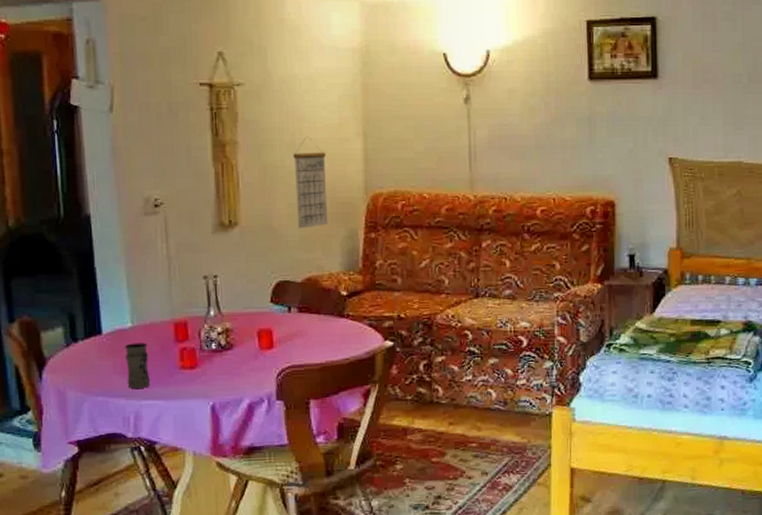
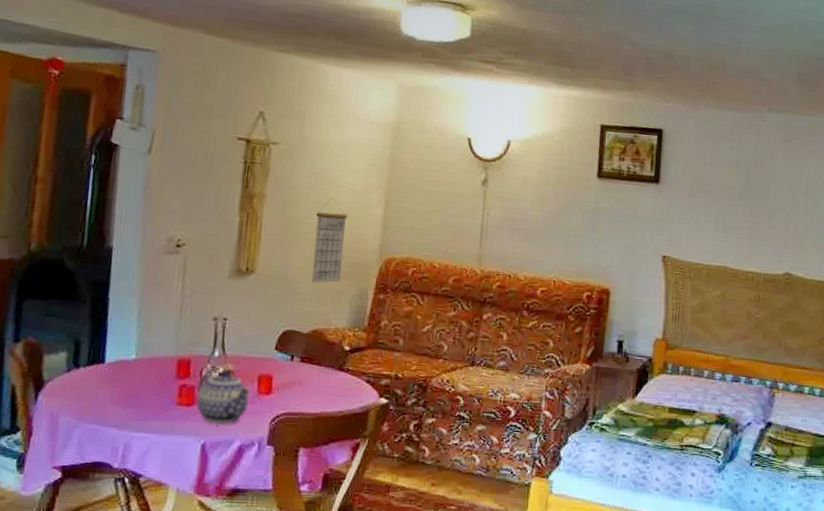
jar: present [124,342,151,388] -> none [122,375,148,420]
teapot: none [197,329,253,385] -> present [196,370,252,425]

